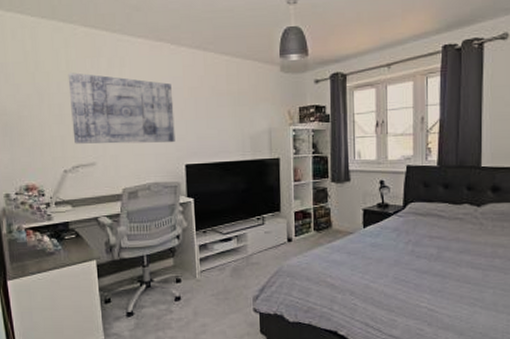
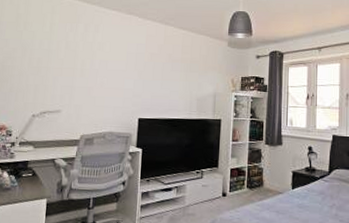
wall art: present [68,72,175,144] -> none [45,34,136,99]

